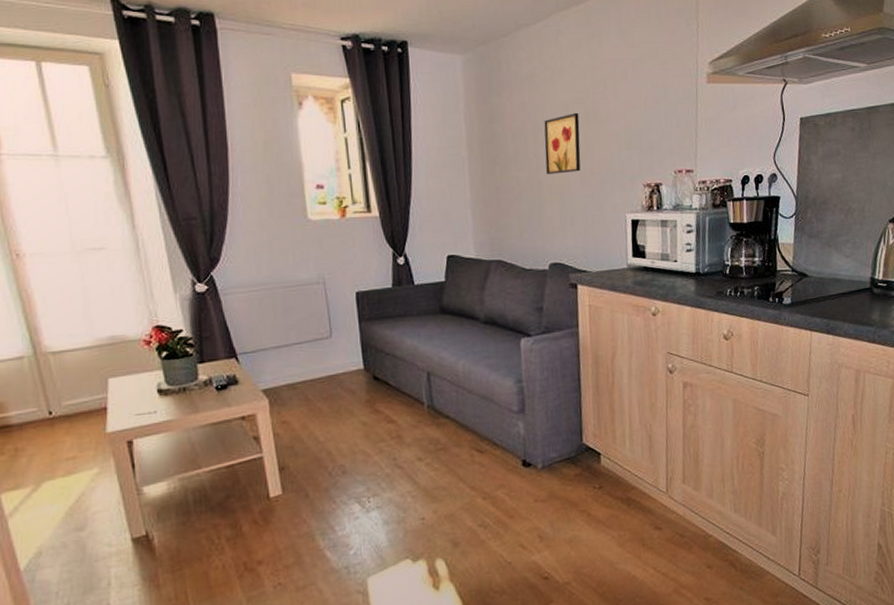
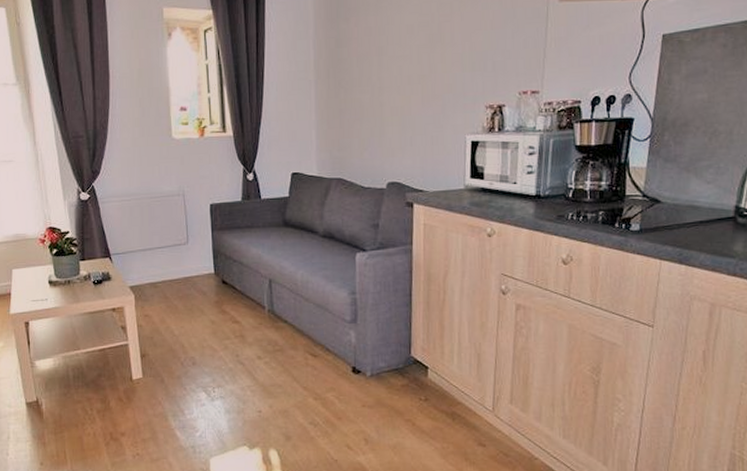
wall art: present [544,112,581,174] -> none [388,35,424,96]

